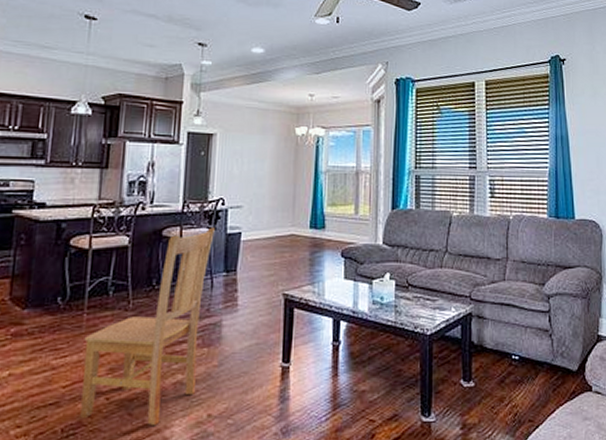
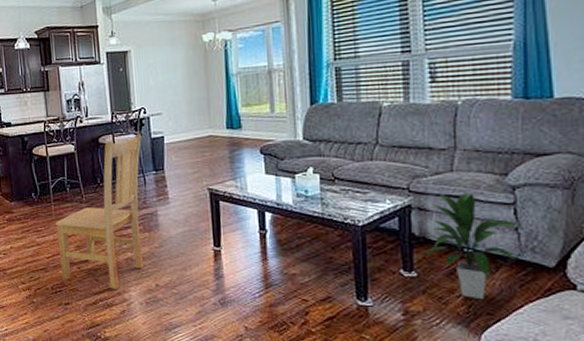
indoor plant: none [477,301,553,407] -> present [419,193,520,300]

